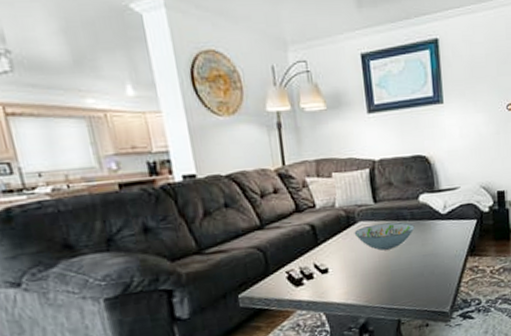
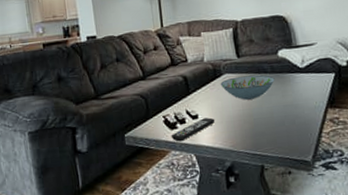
remote control: none [296,271,348,300] -> present [171,117,215,142]

